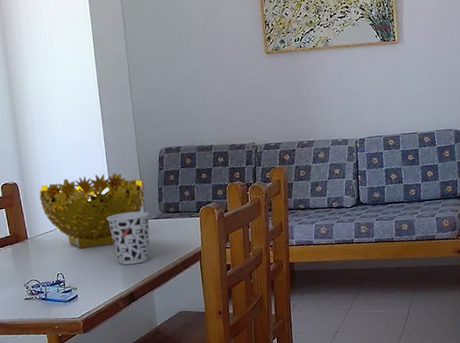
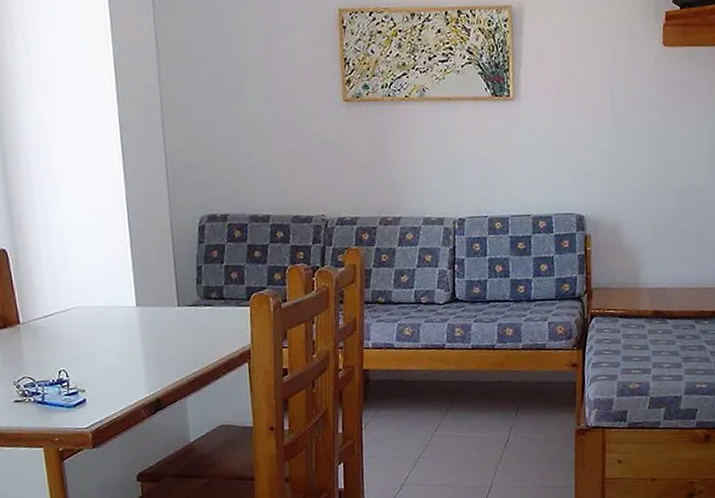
decorative bowl: present [39,173,145,249] -> none [36,243,179,340]
cup: present [107,211,150,265] -> none [127,295,185,363]

